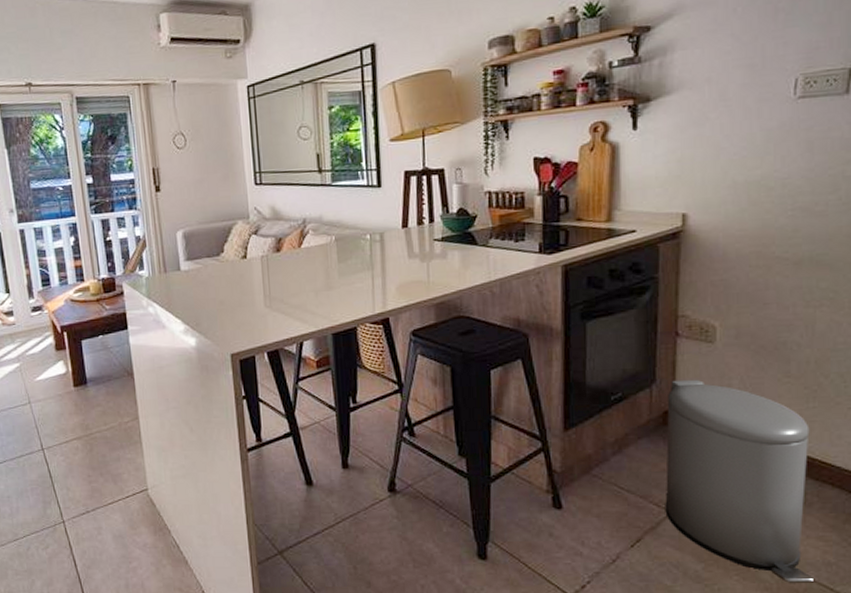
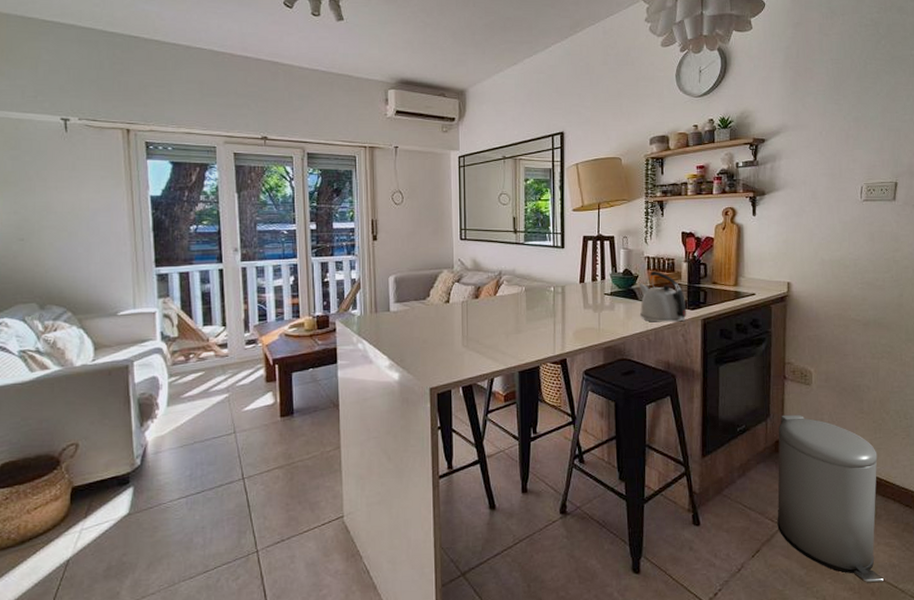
kettle: none [477,208,542,272] -> present [639,271,687,323]

